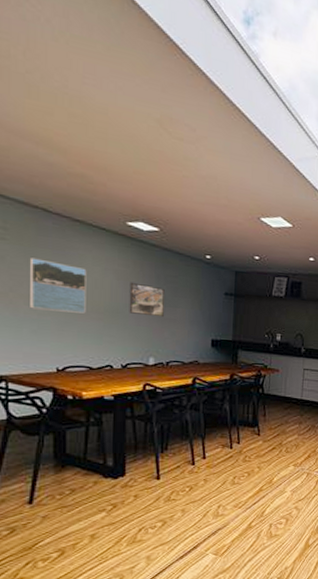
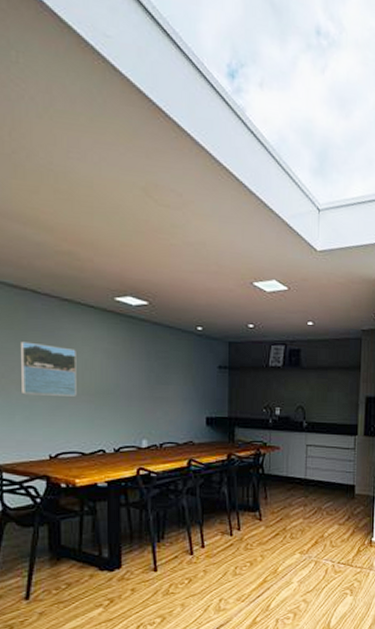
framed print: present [129,282,165,318] -> none [120,360,157,396]

